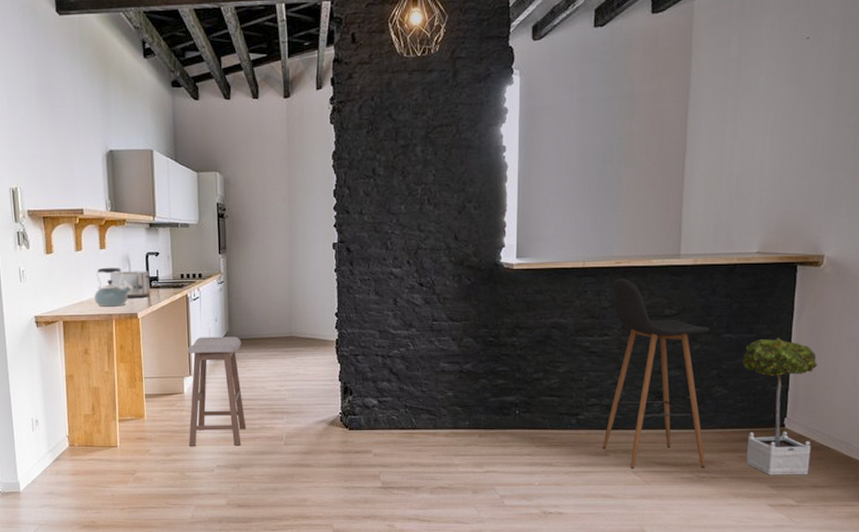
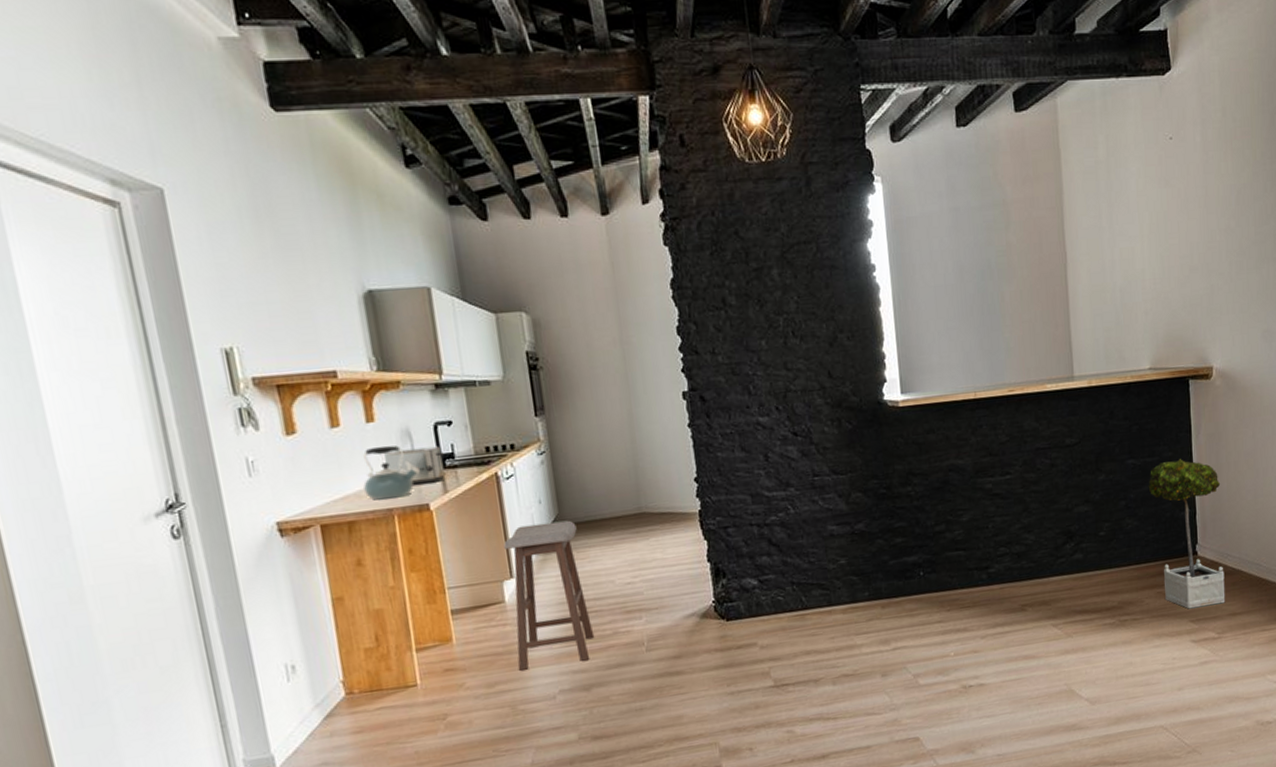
bar stool: present [603,278,710,469] -> none [1009,407,1126,622]

